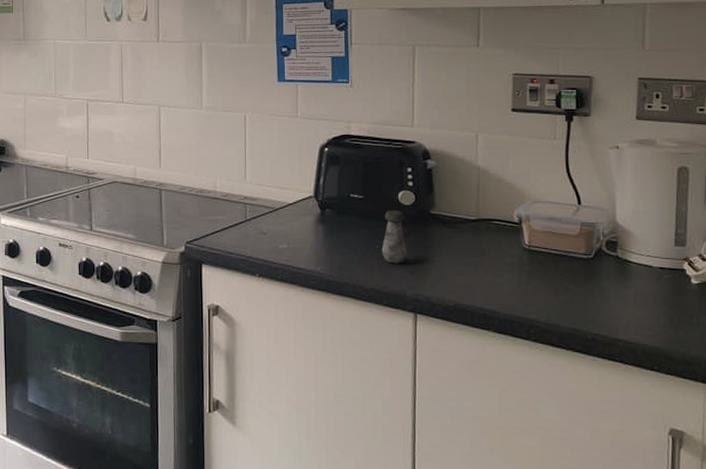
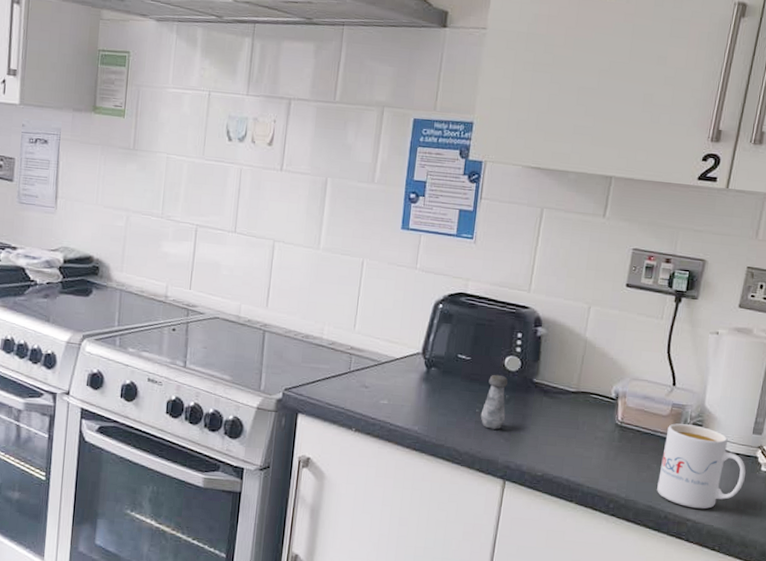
mug: none [578,242,675,328] -> present [657,423,746,509]

